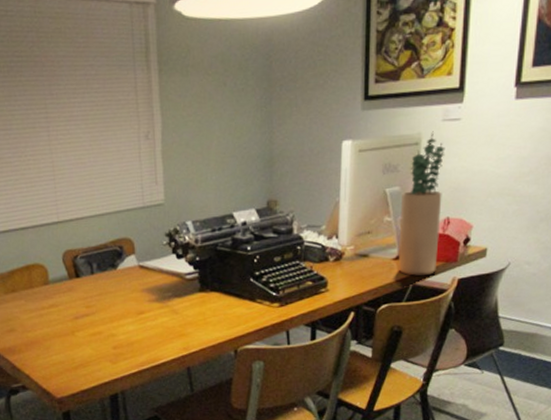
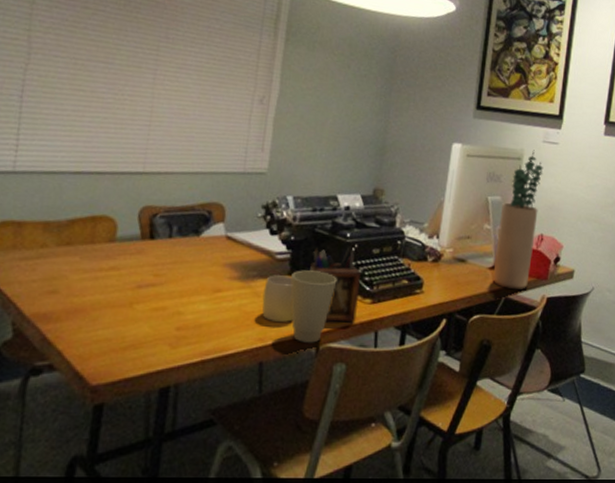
mug: none [180,292,211,333] -> present [262,275,294,322]
cup: none [202,284,245,347] -> present [291,270,337,343]
desk organizer: none [218,258,268,327] -> present [310,246,362,323]

